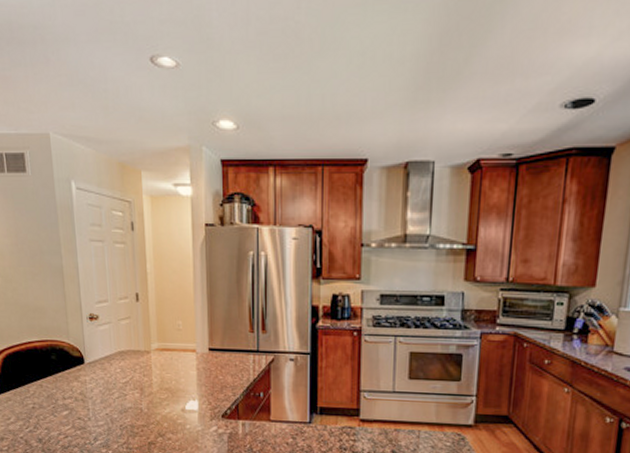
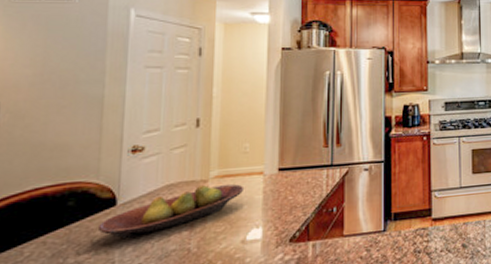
fruit bowl: none [74,355,181,393] -> present [97,184,245,240]

